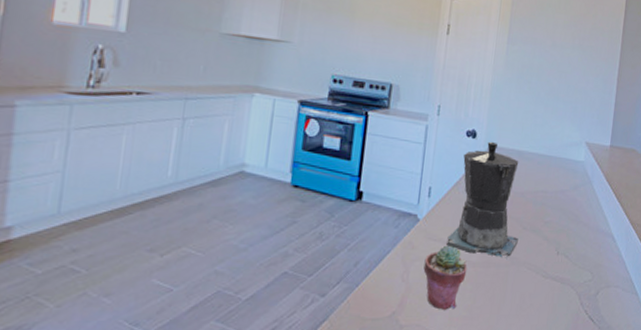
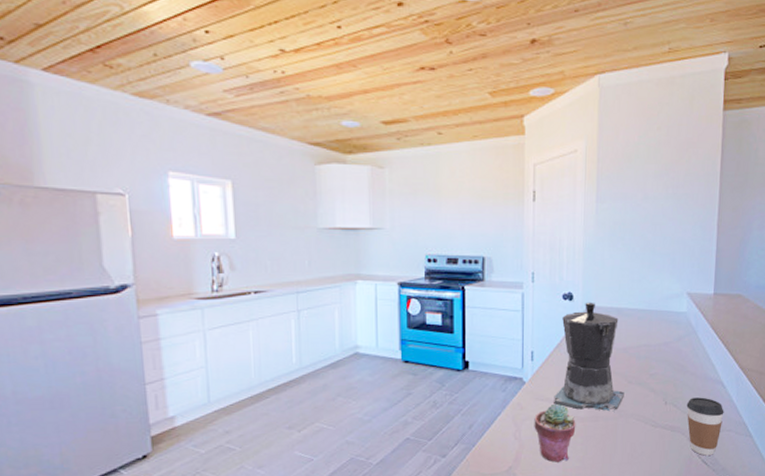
coffee cup: none [577,249,613,312] -> present [686,397,724,456]

